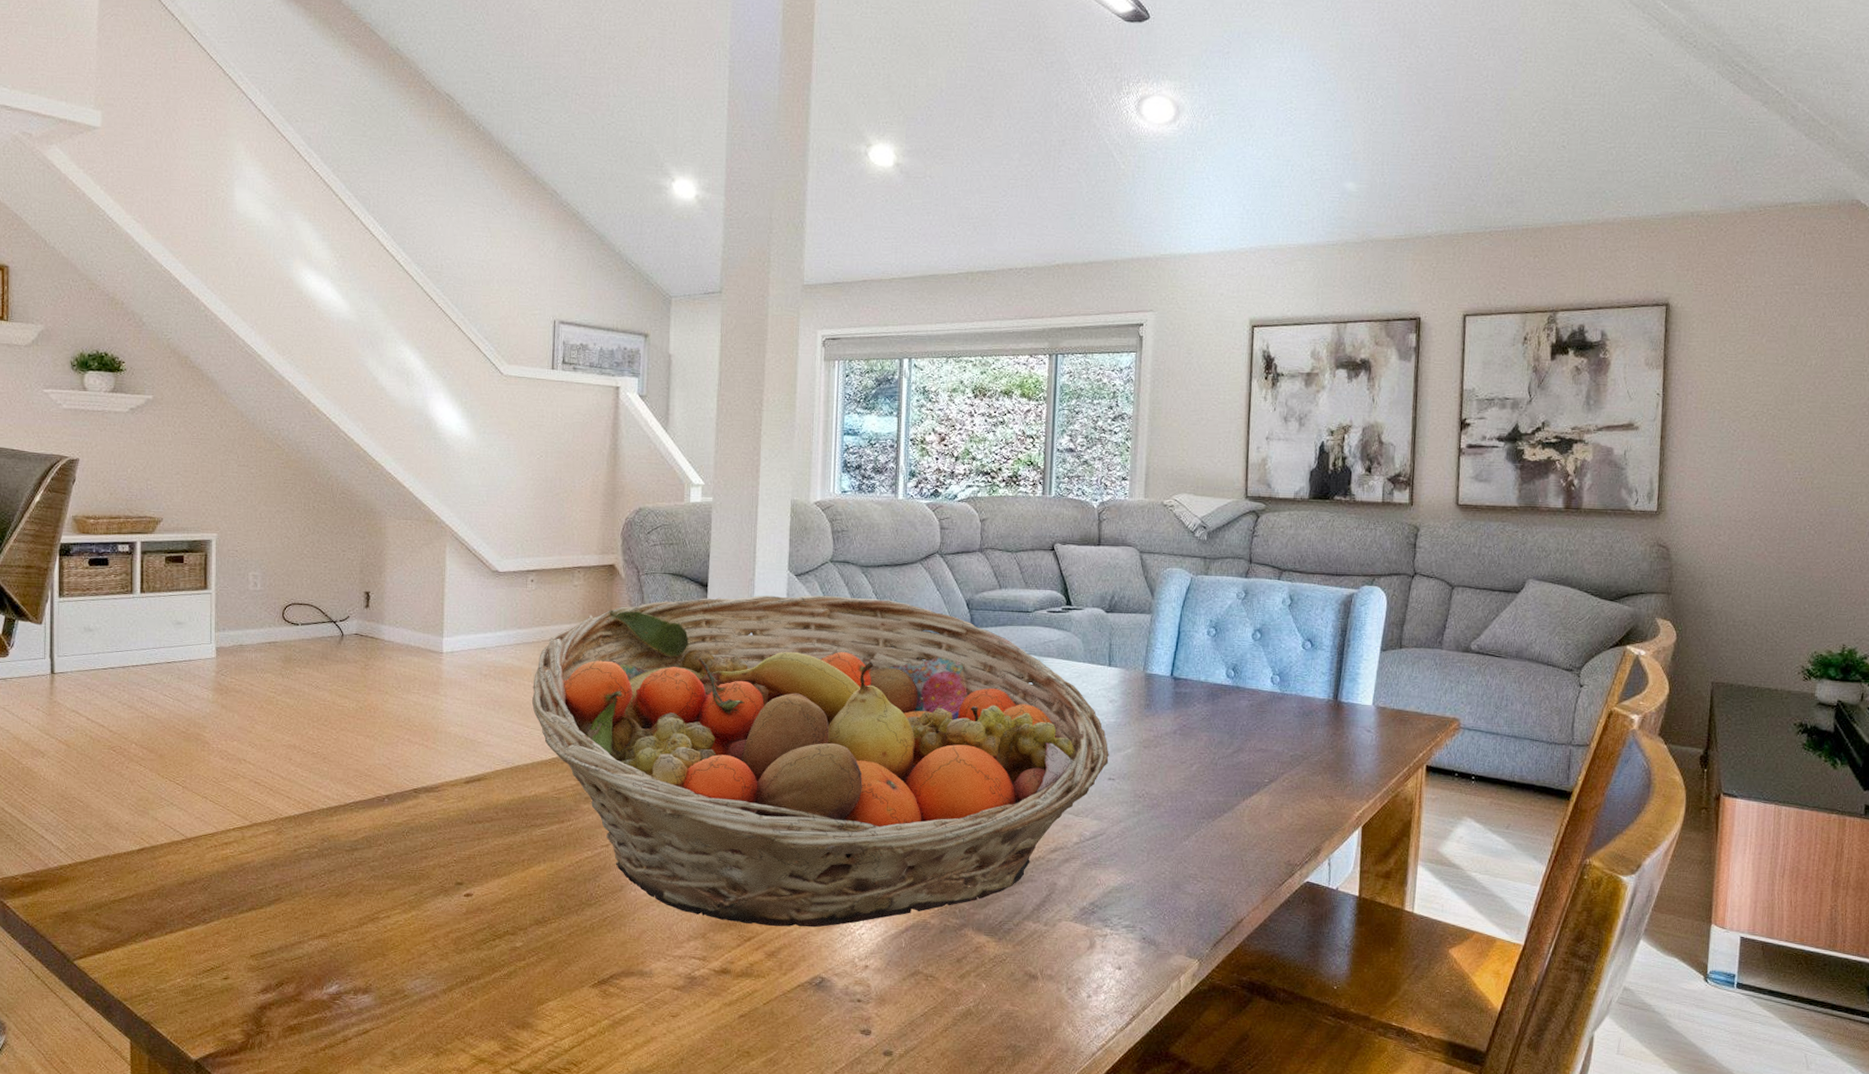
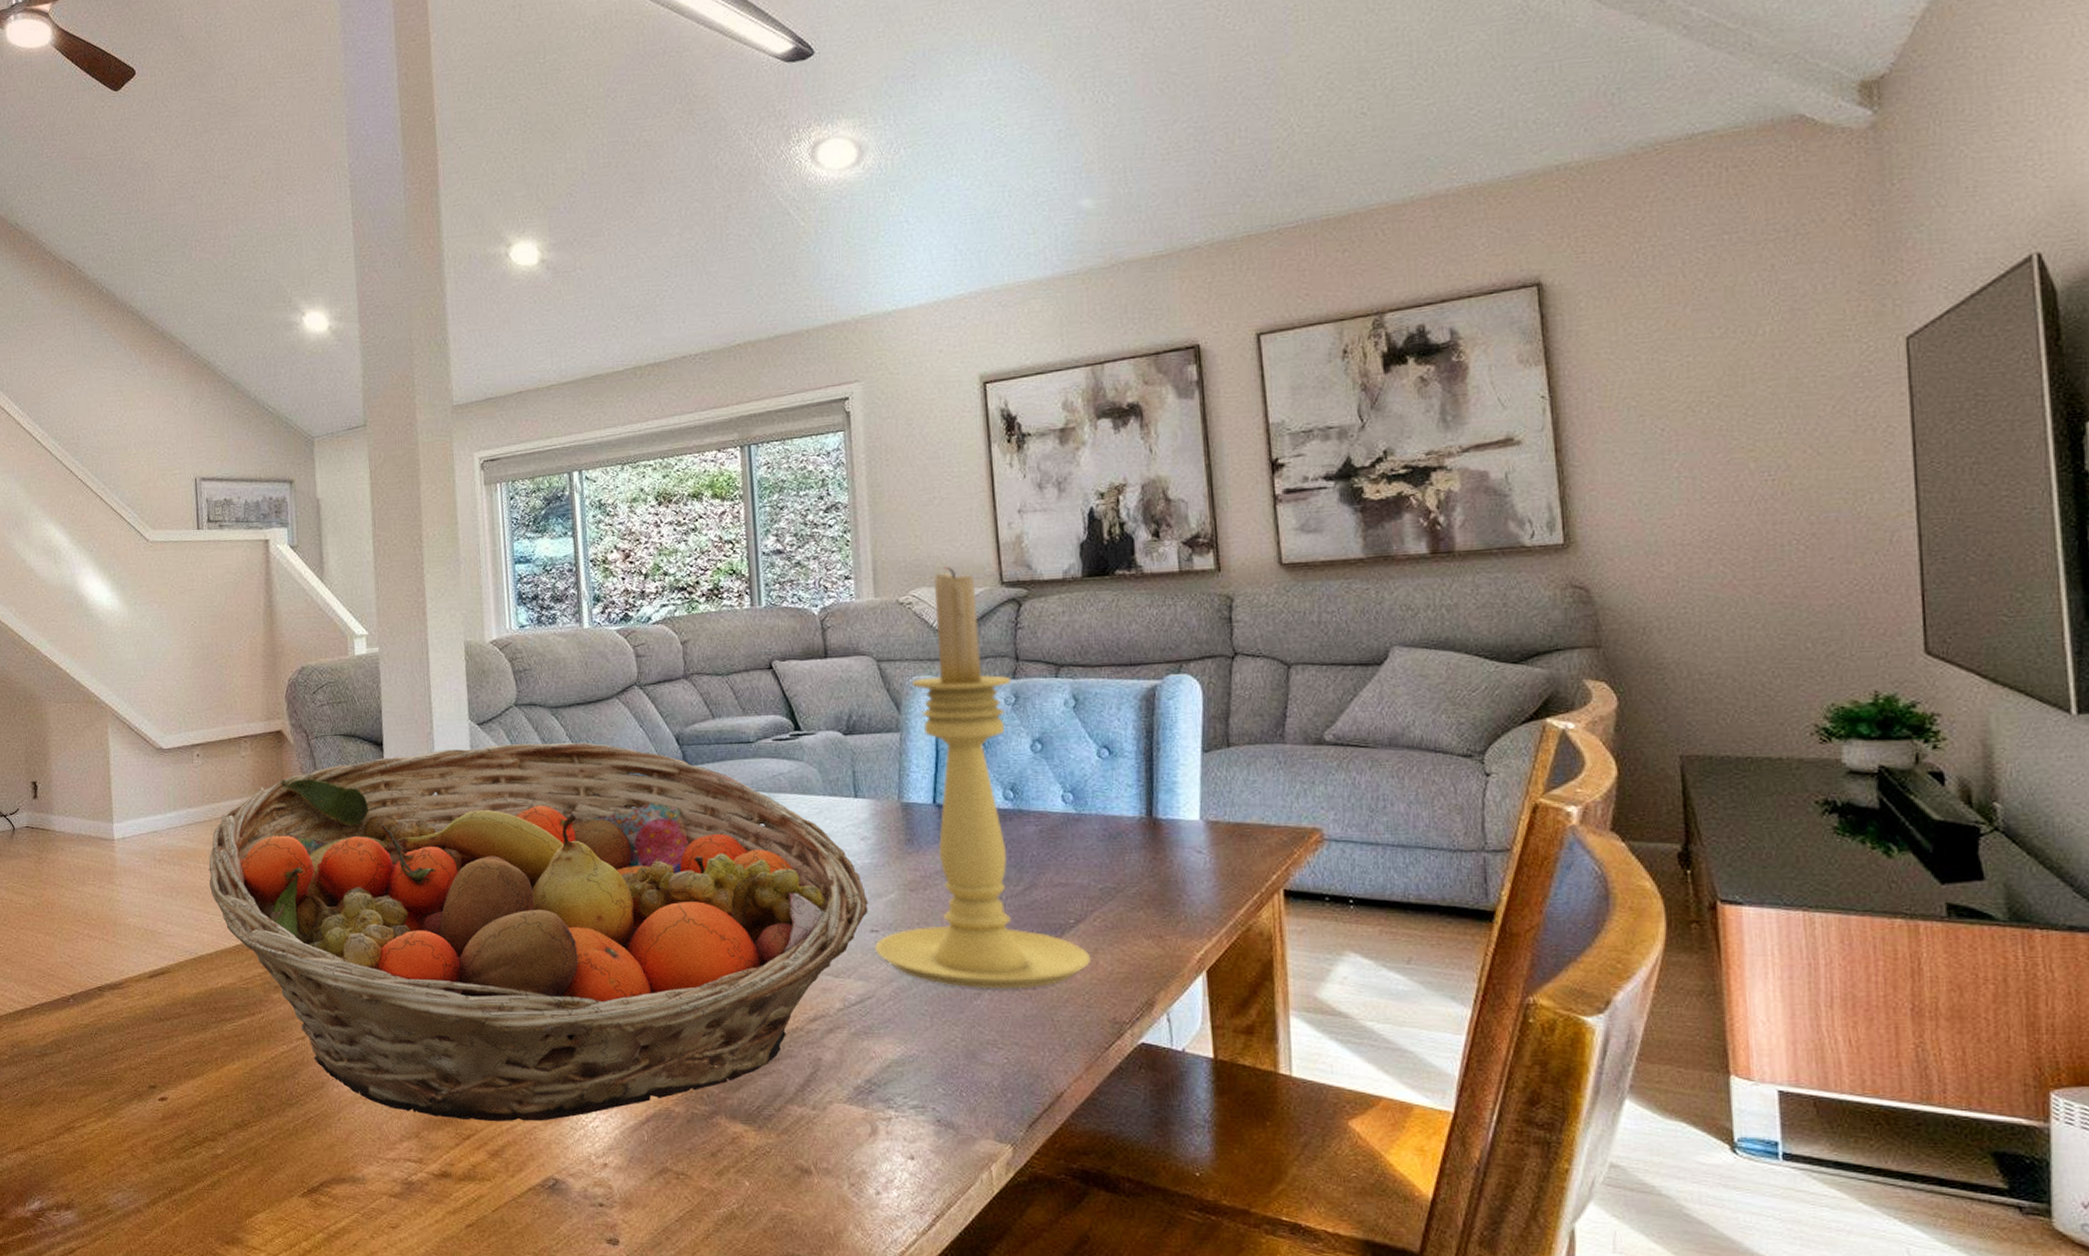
candle holder: none [1110,477,1278,833] -> present [875,566,1092,990]

